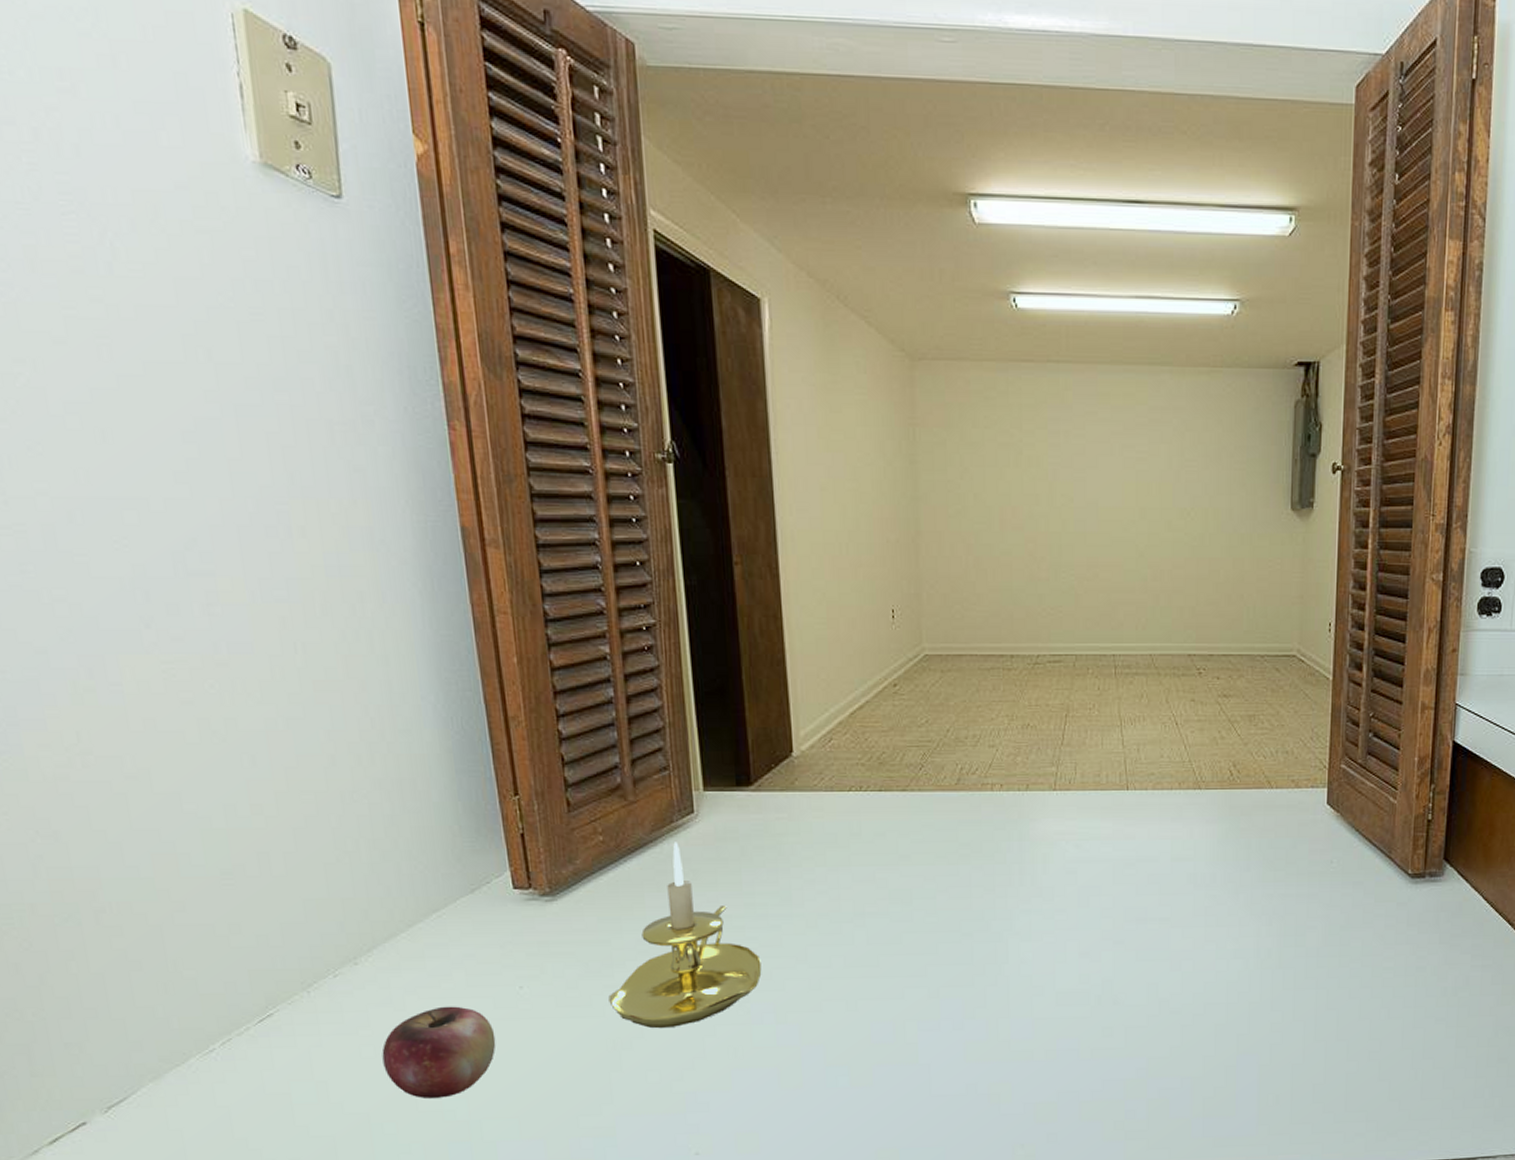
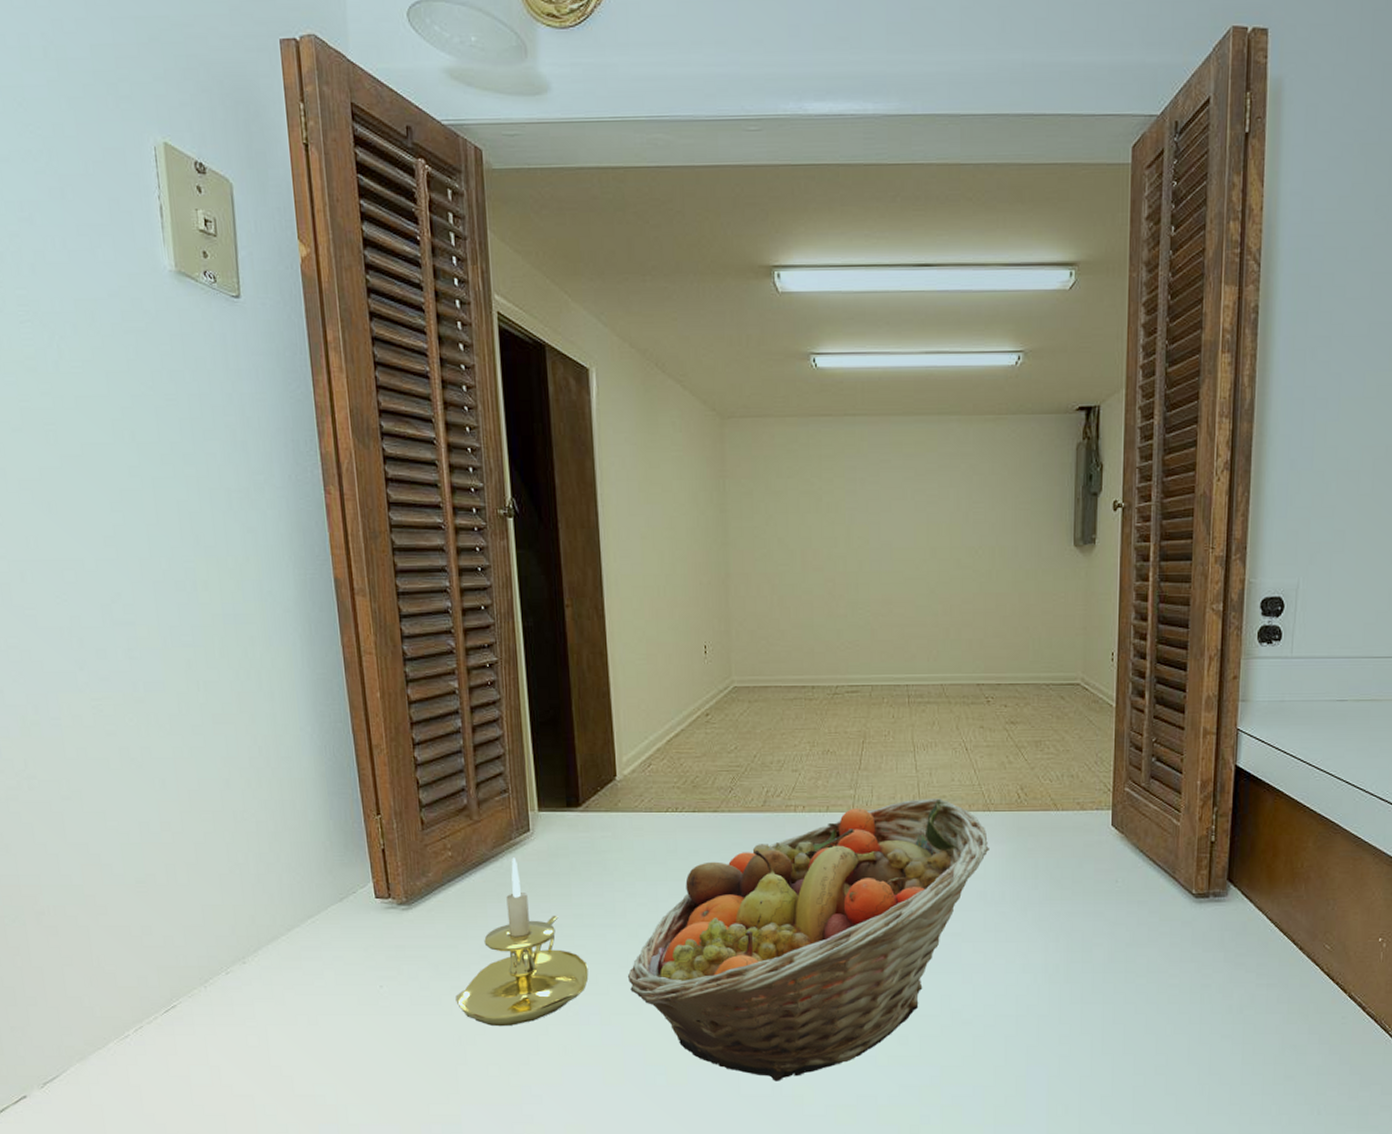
apple: present [382,1006,496,1098] -> none [264,1002,360,1084]
fruit basket: none [805,776,1200,1079] -> present [627,798,989,1081]

